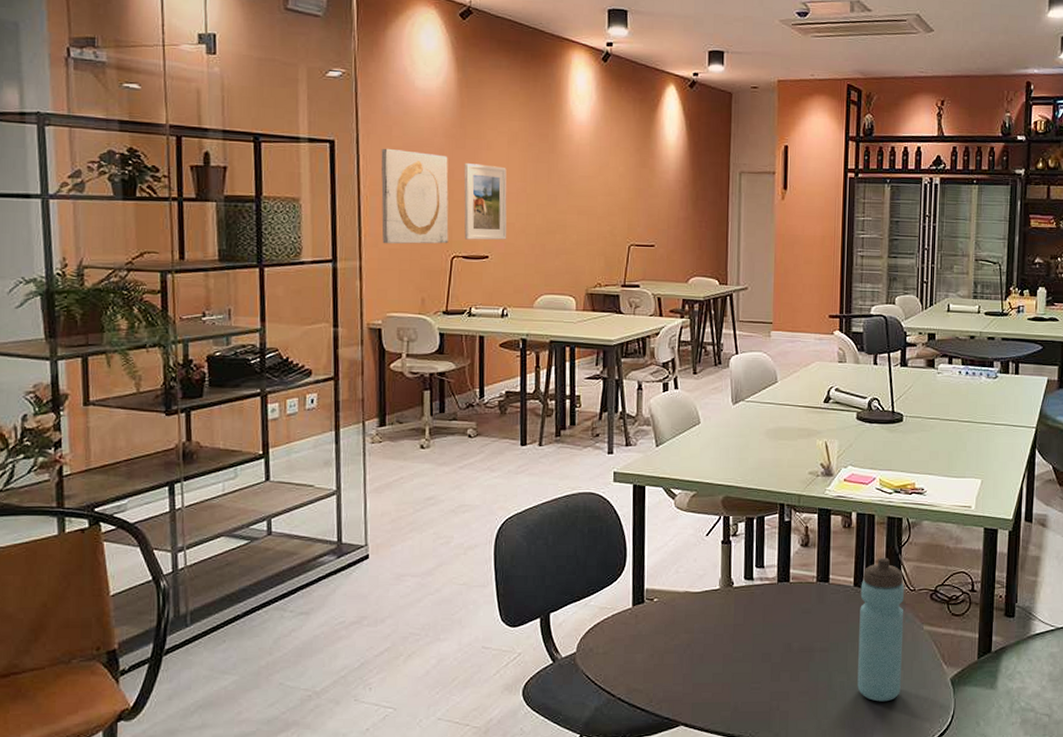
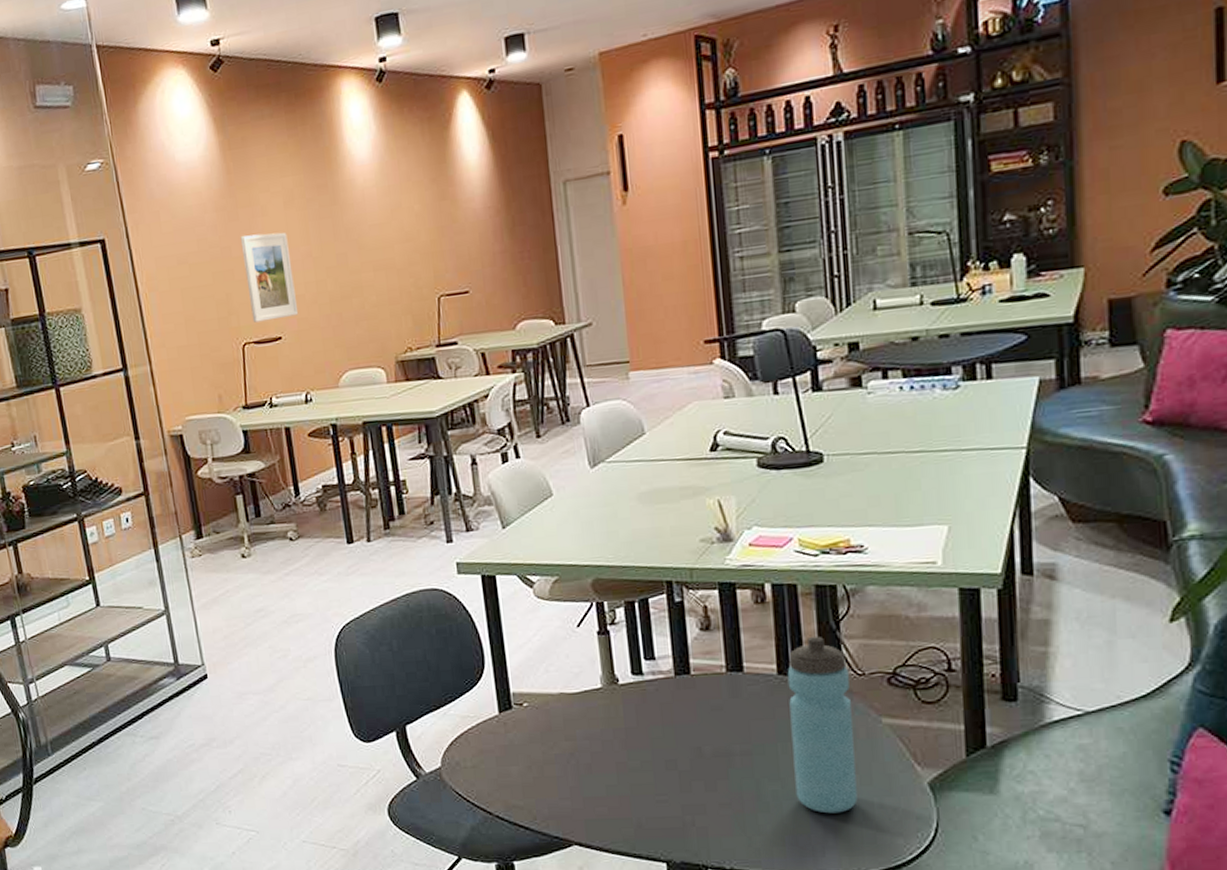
wall art: present [381,148,449,244] -> none [152,232,237,343]

